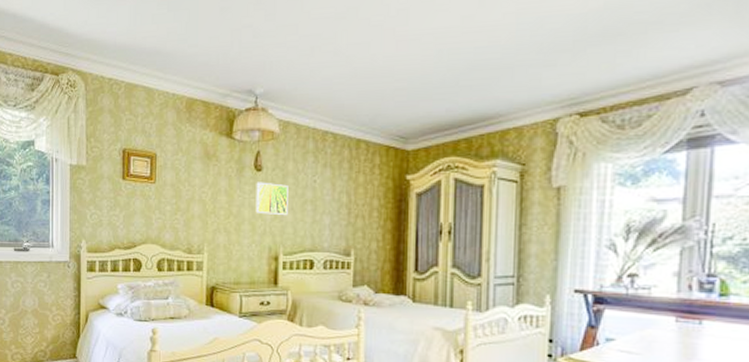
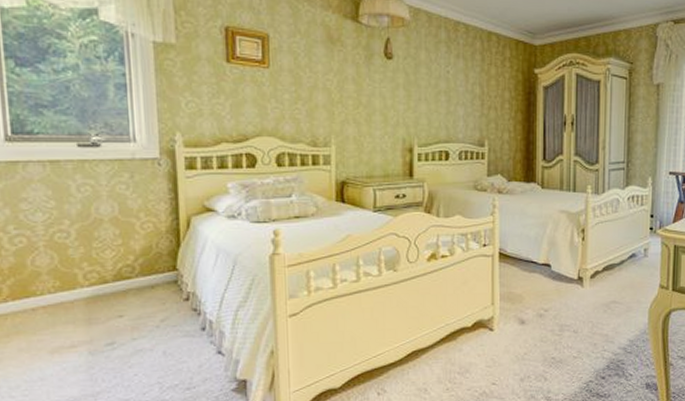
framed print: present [255,182,288,216] -> none [387,70,422,107]

